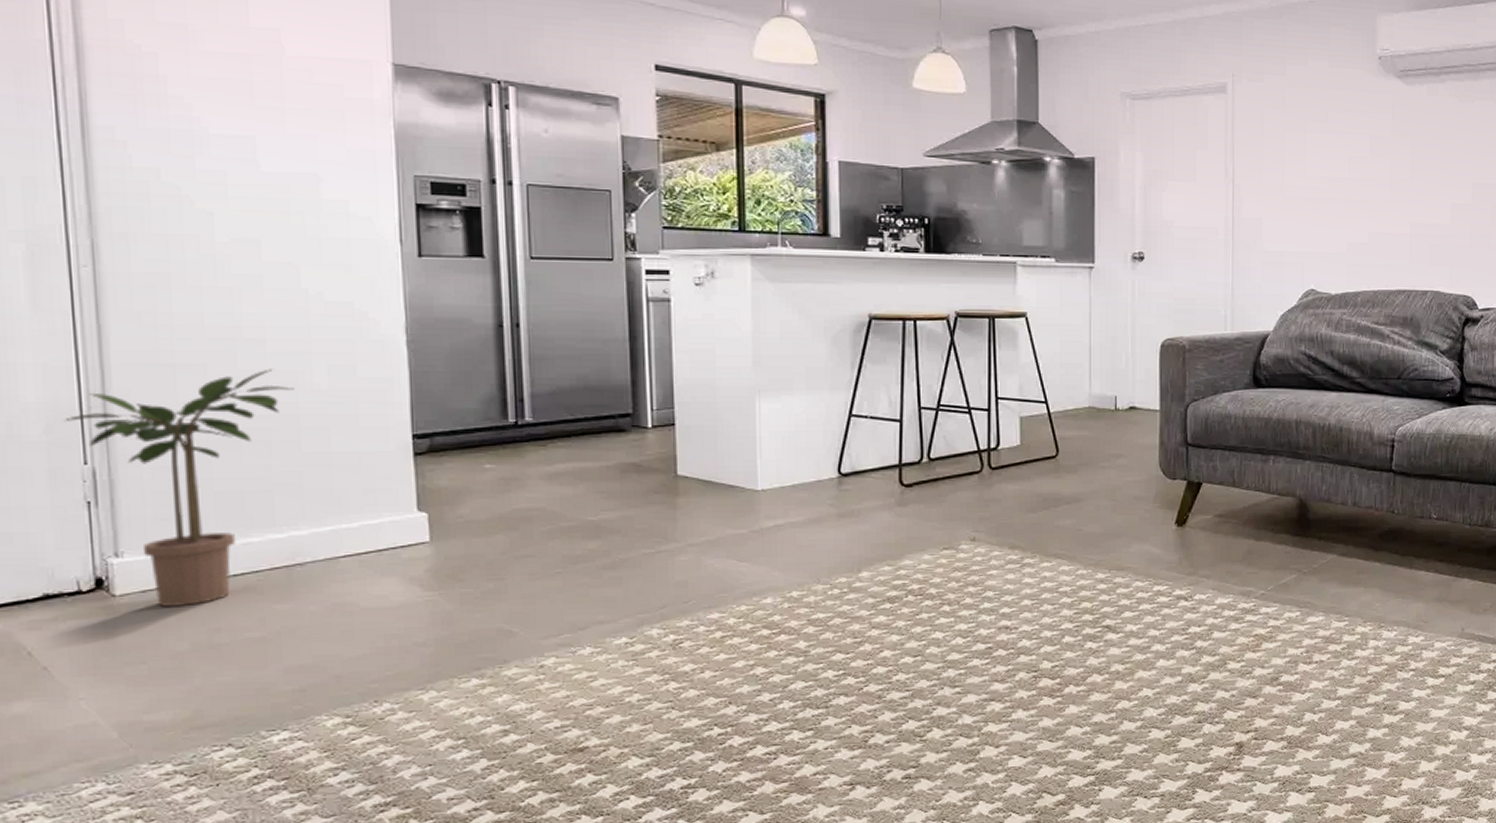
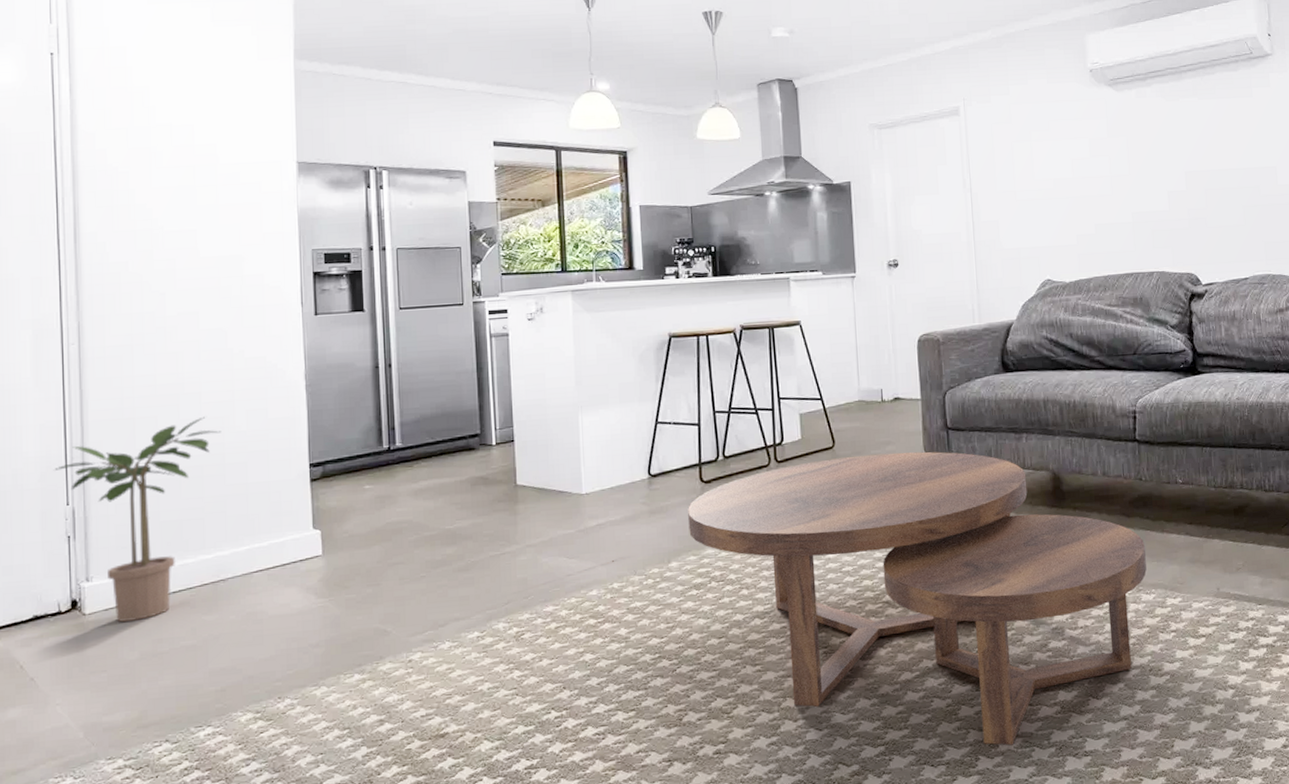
coffee table: none [884,467,1391,779] -> present [688,451,1147,746]

